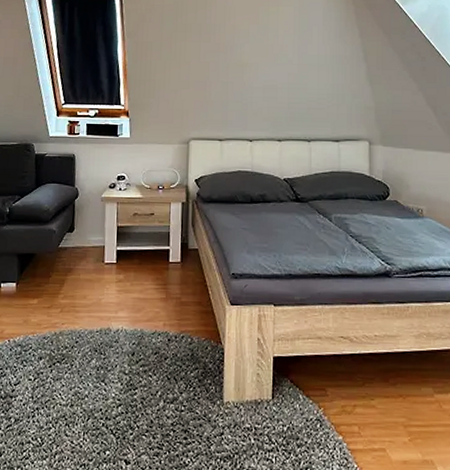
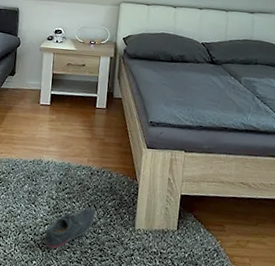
shoe: none [118,381,176,434] -> present [44,207,95,249]

